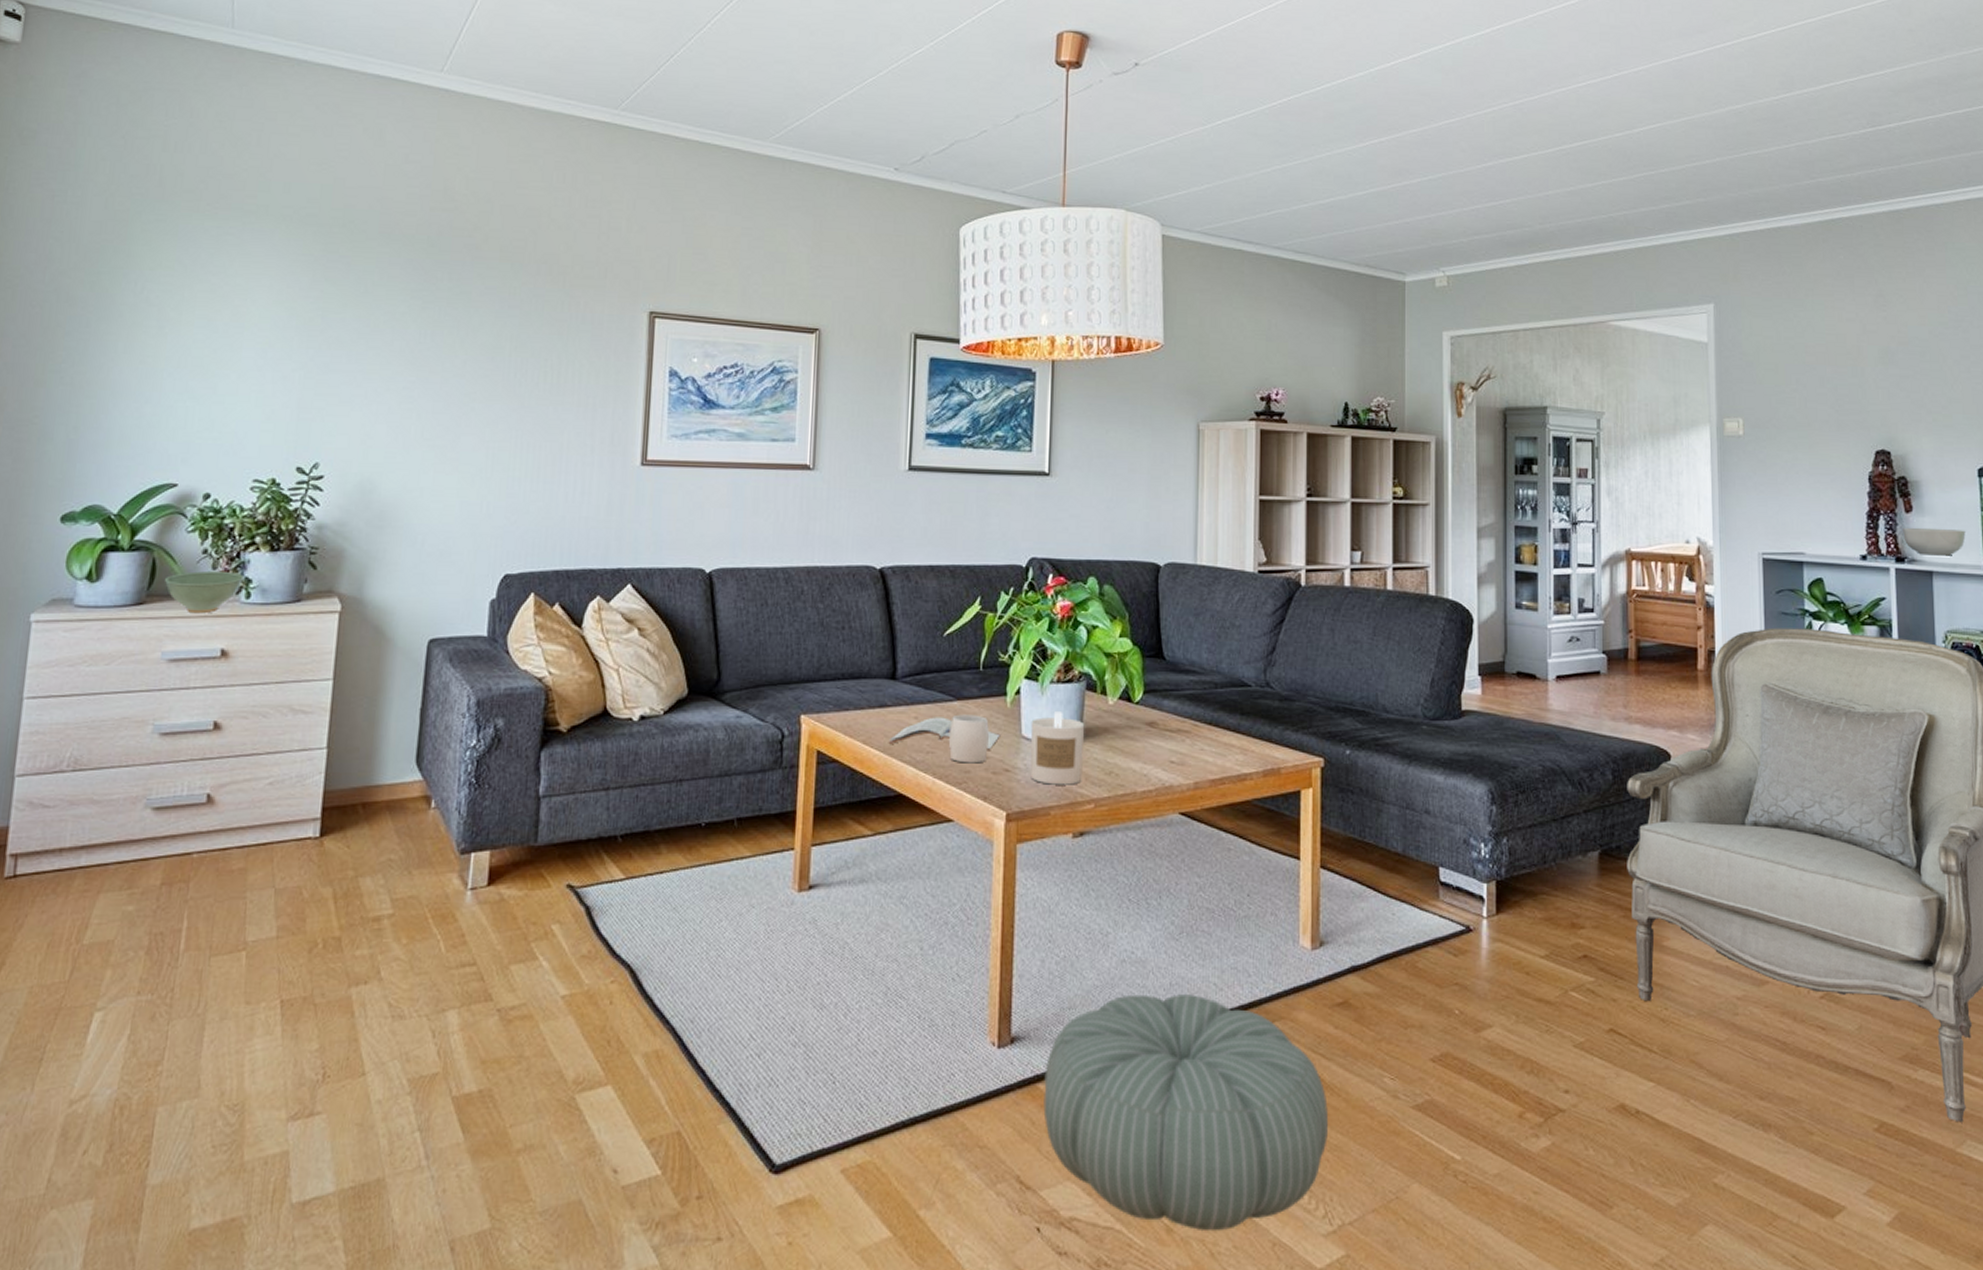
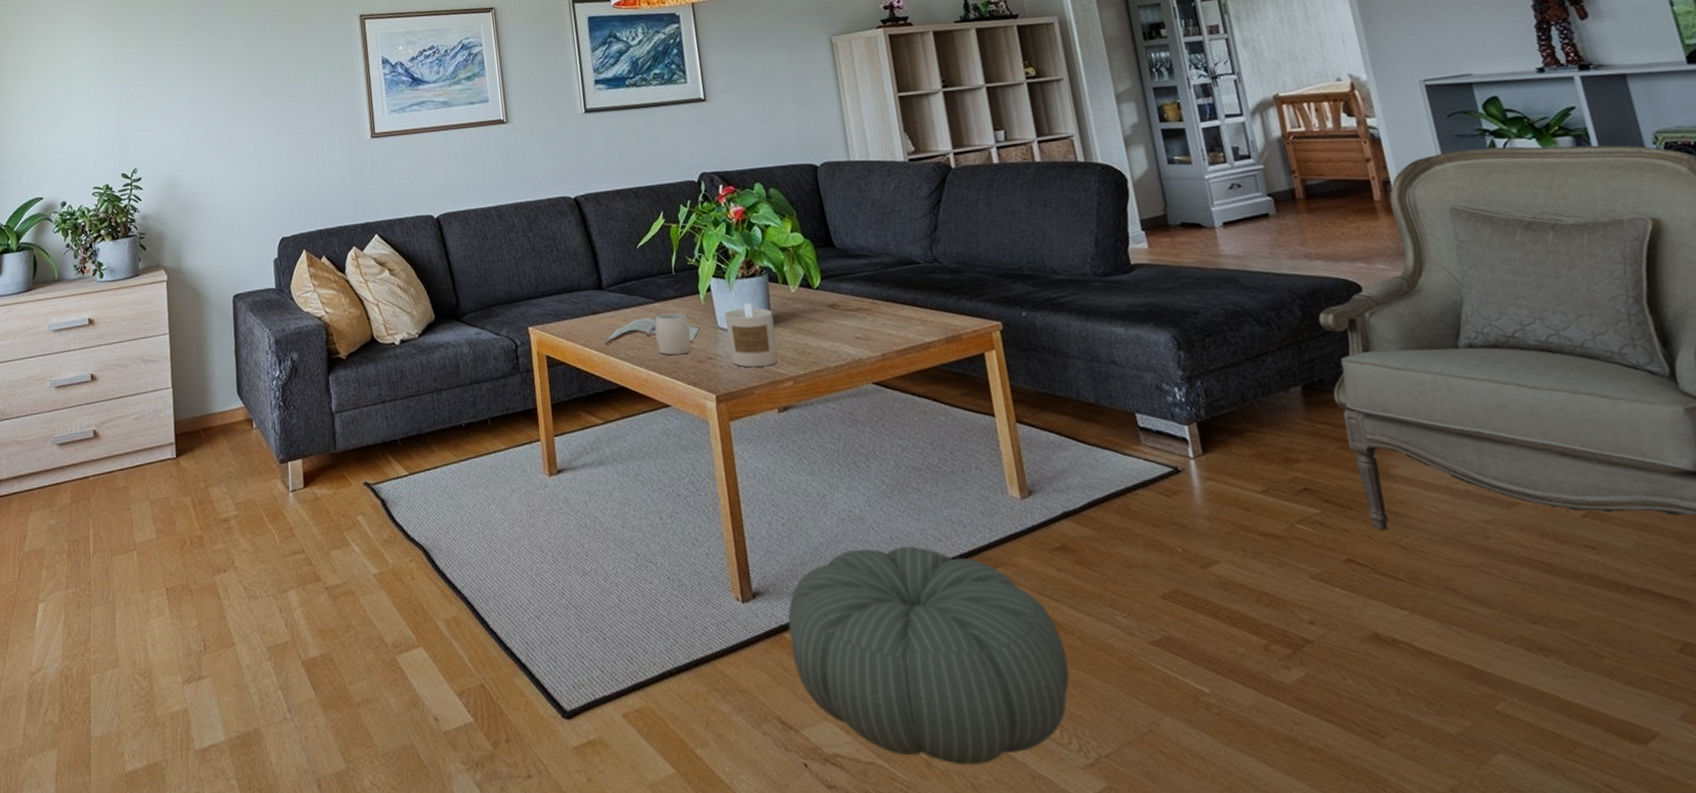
bowl: present [164,571,243,614] -> none [43,259,96,294]
bowl: present [1902,527,1966,556] -> none [1579,28,1658,60]

